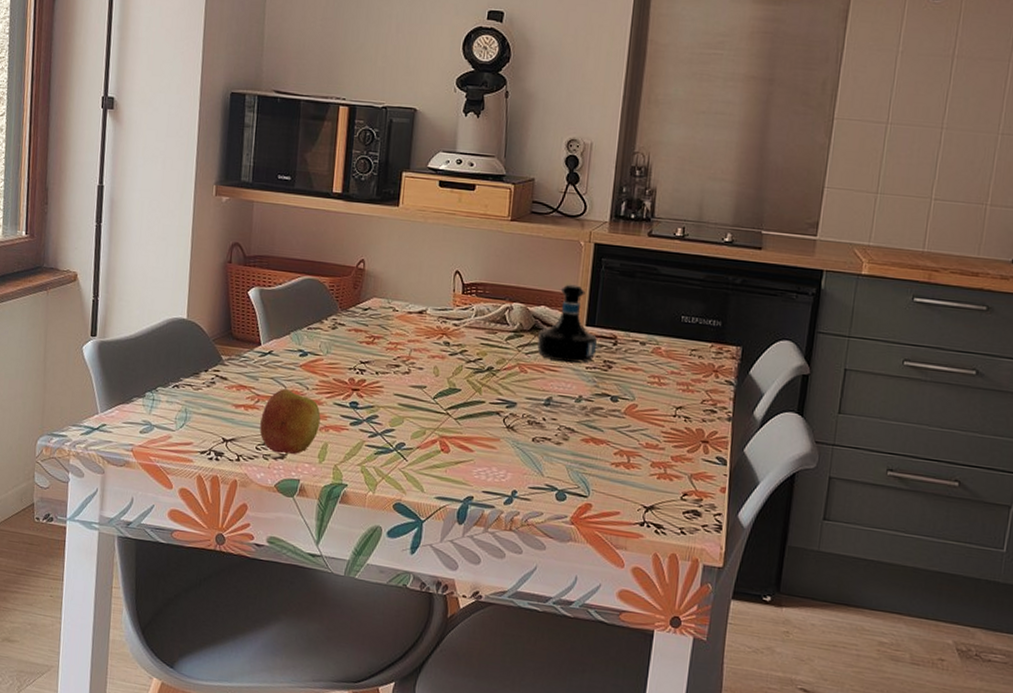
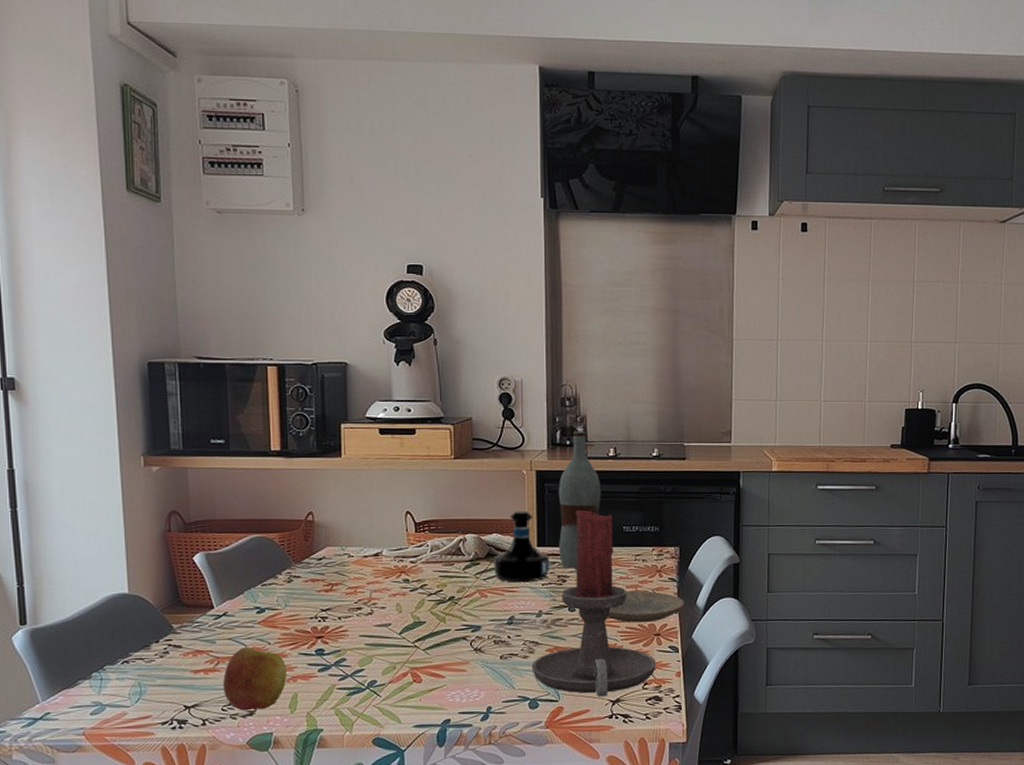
candle holder: none [563,292,700,501] -> present [531,509,656,697]
bottle: none [608,204,663,355] -> present [558,431,602,568]
plate: none [653,388,741,427] -> present [608,591,685,623]

